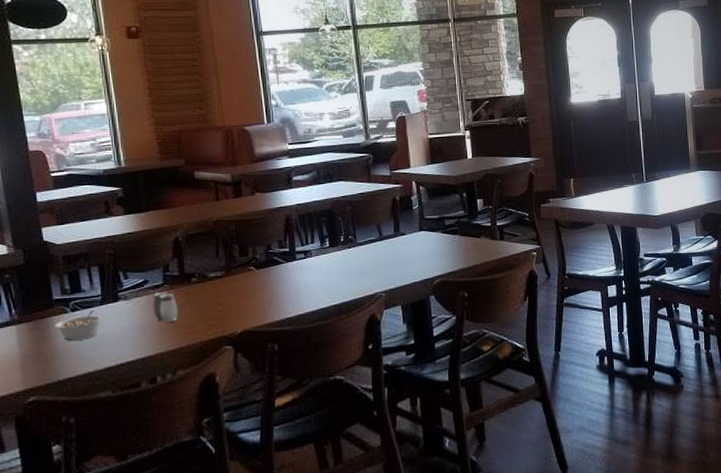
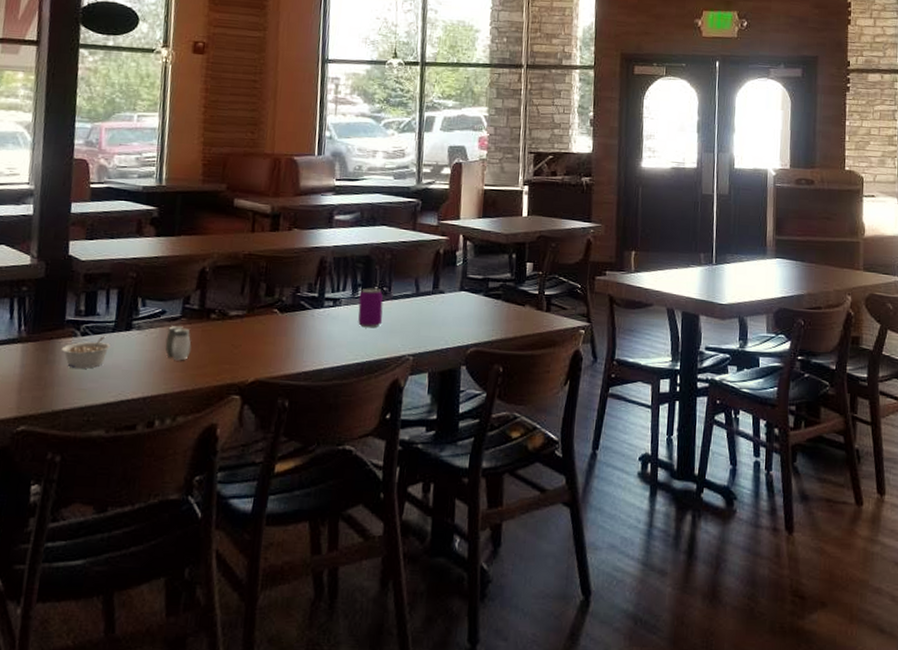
beverage can: none [328,237,353,274] -> present [358,288,384,328]

